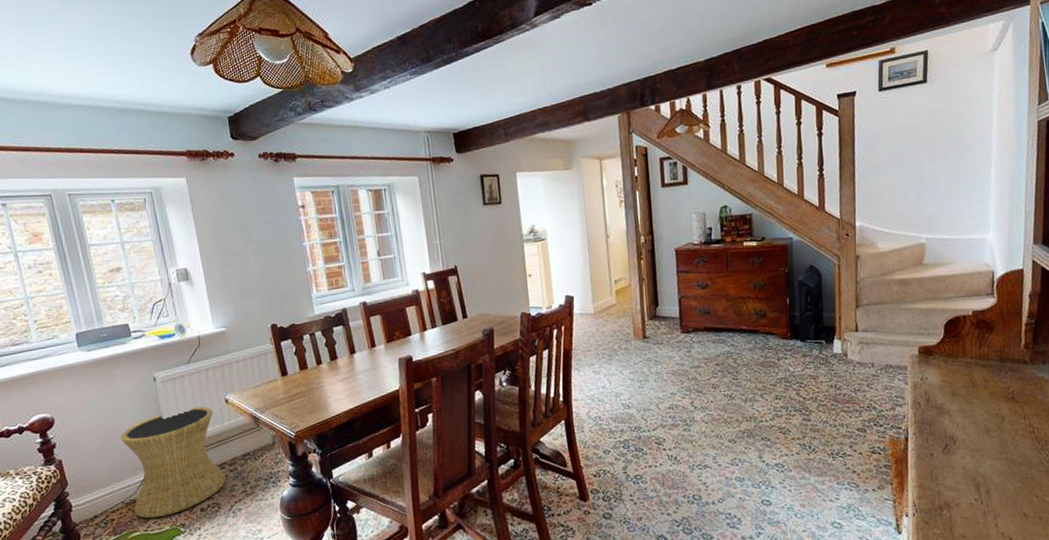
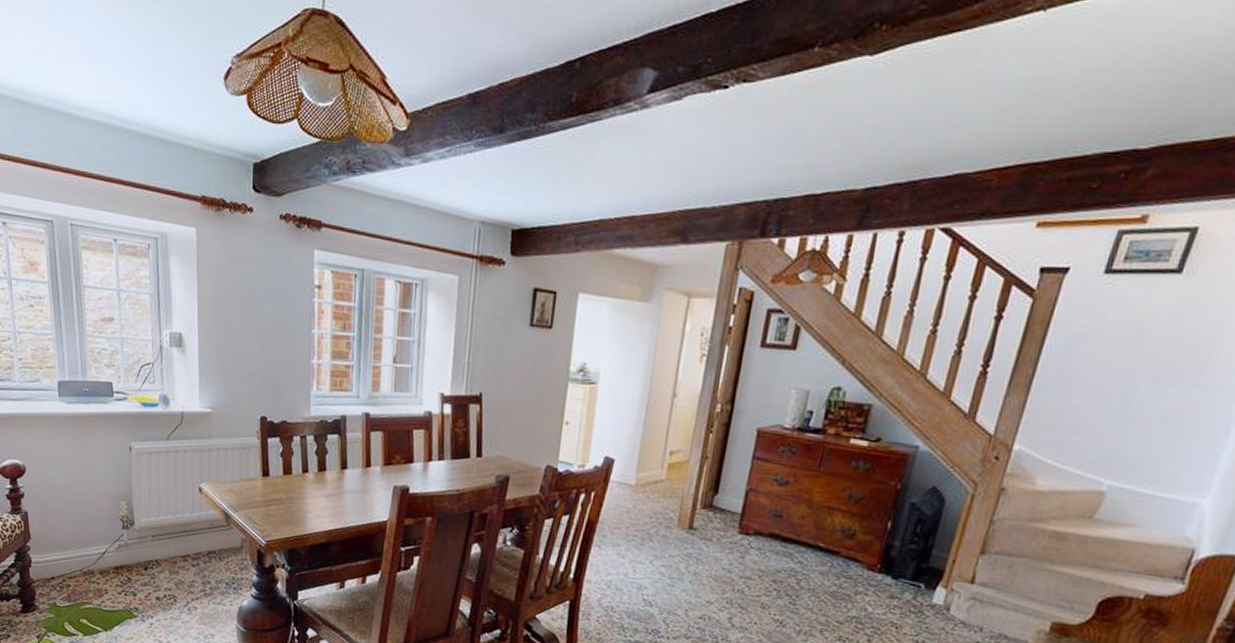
side table: present [120,406,227,518] -> none [87,487,187,596]

